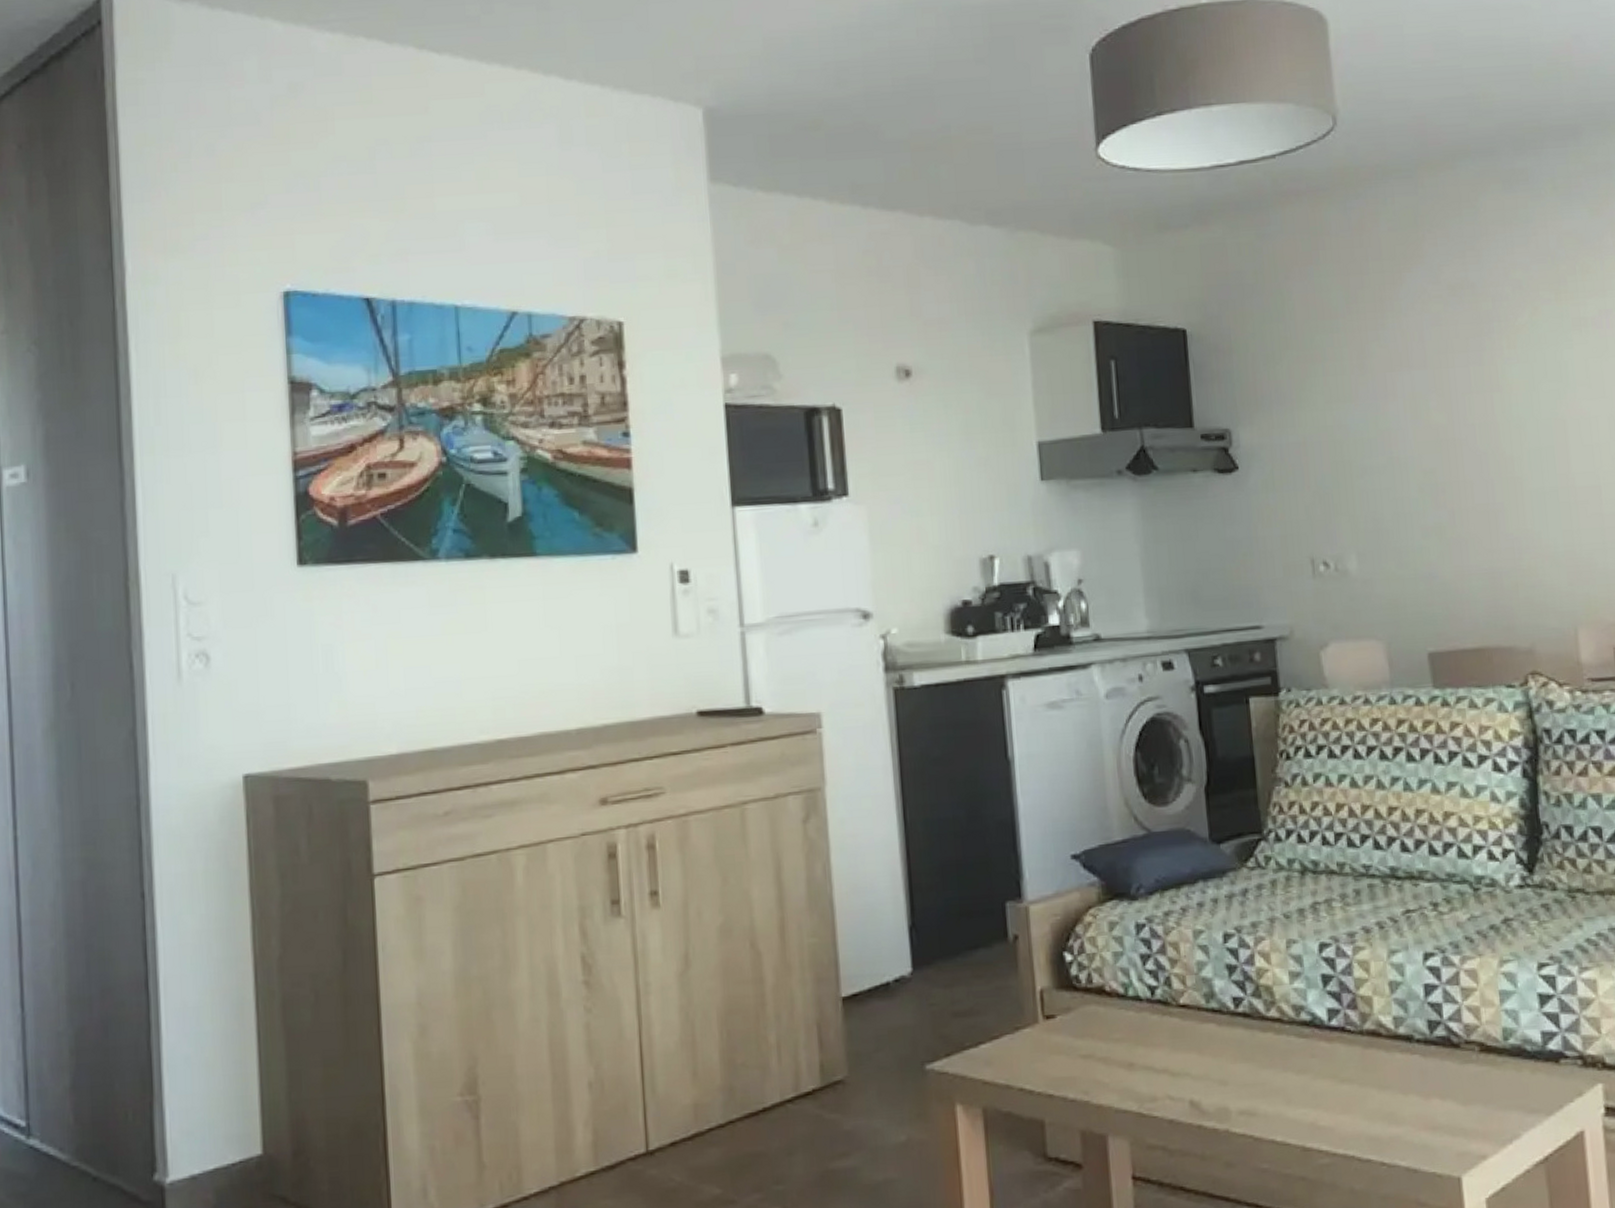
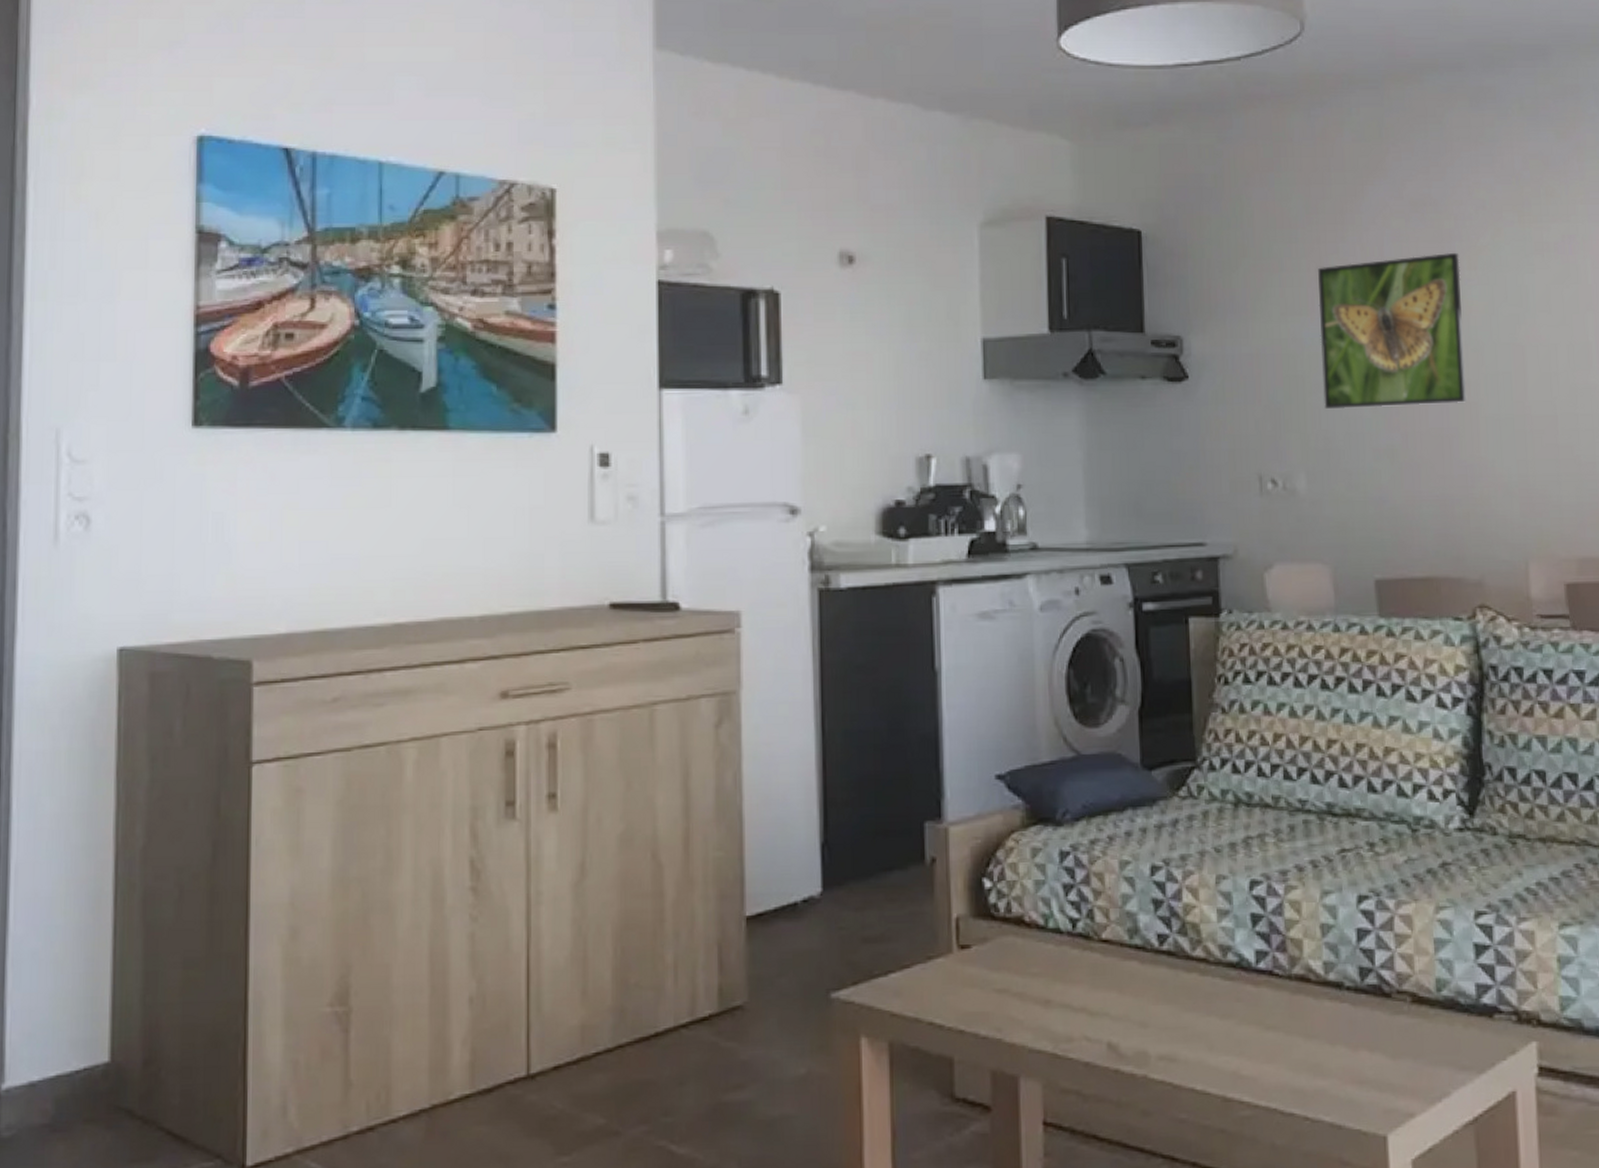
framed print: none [1360,333,1512,491] -> present [1318,253,1467,410]

